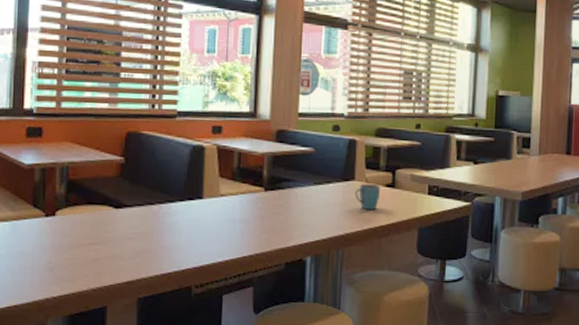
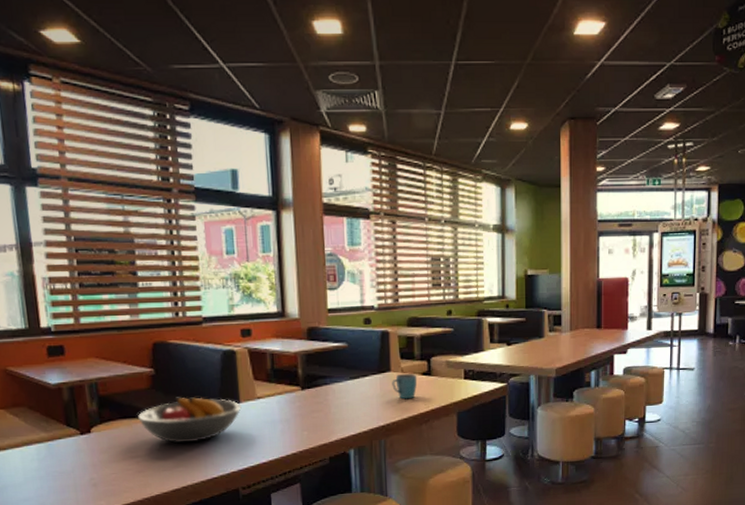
fruit bowl: none [101,187,204,235] -> present [137,397,242,444]

